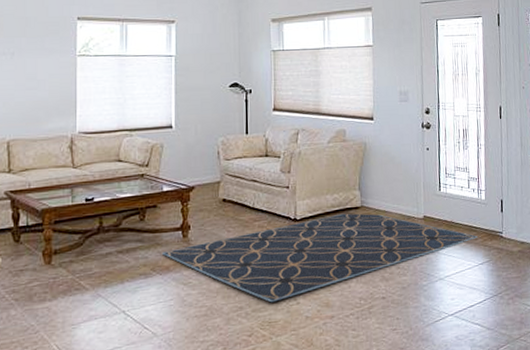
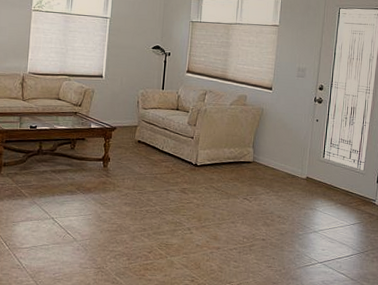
rug: present [161,213,478,303] -> none [85,165,352,229]

